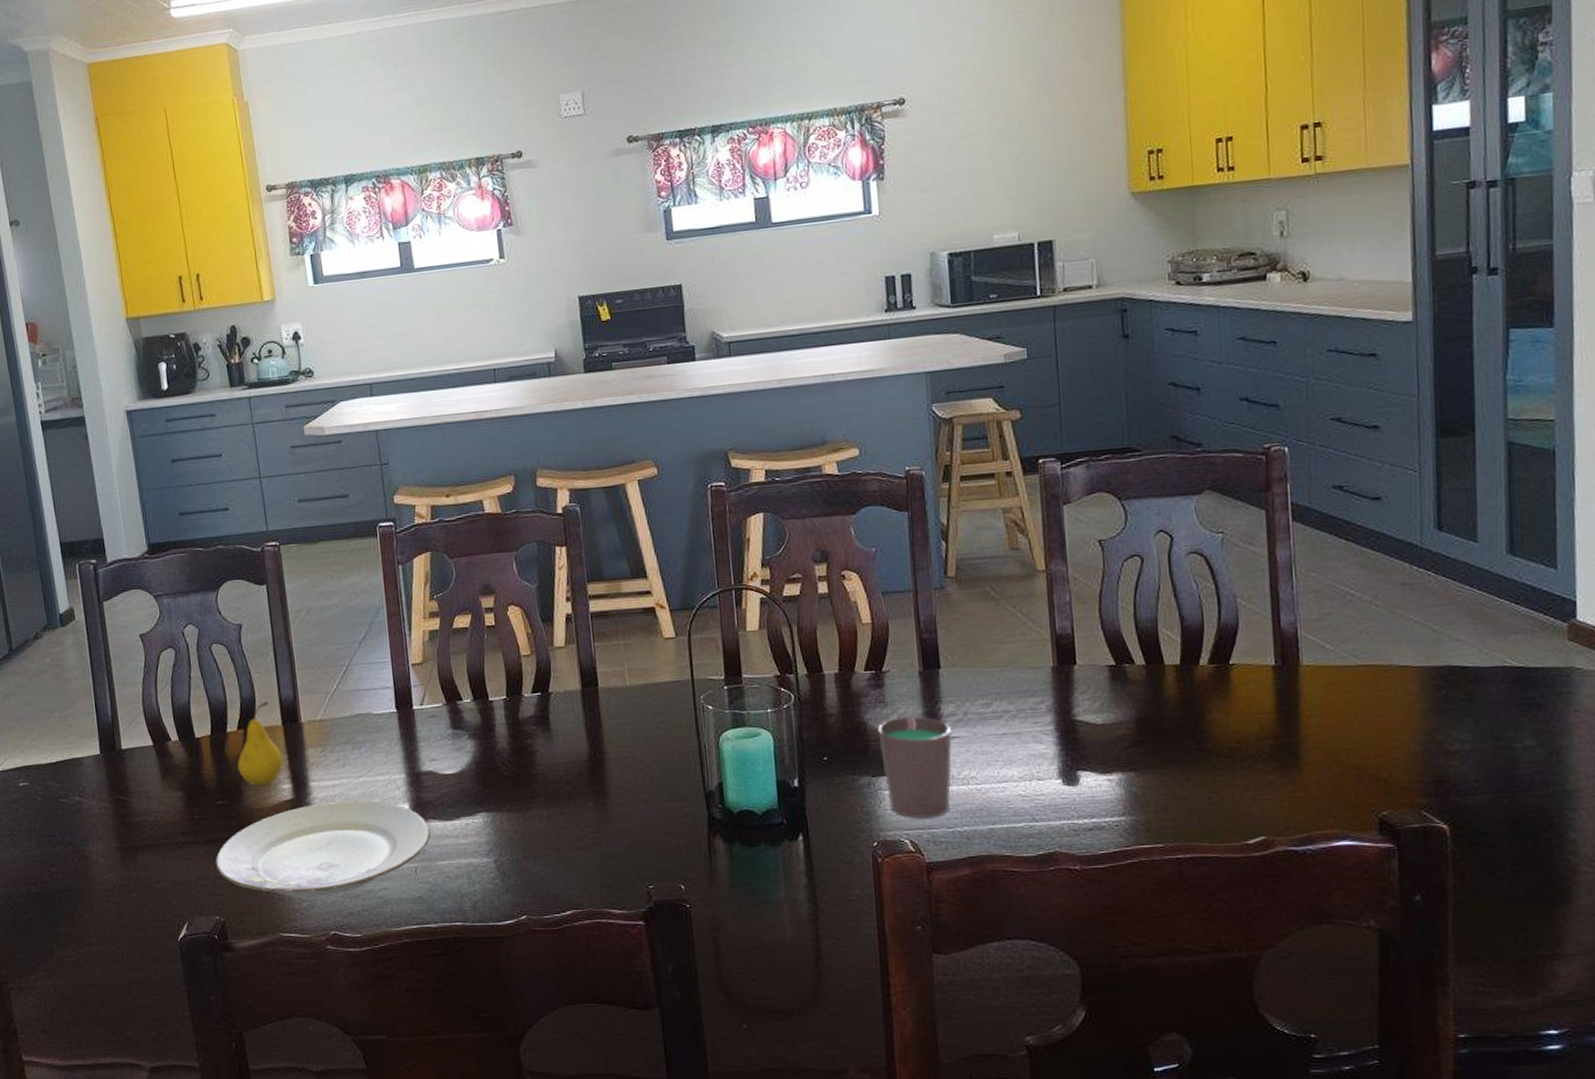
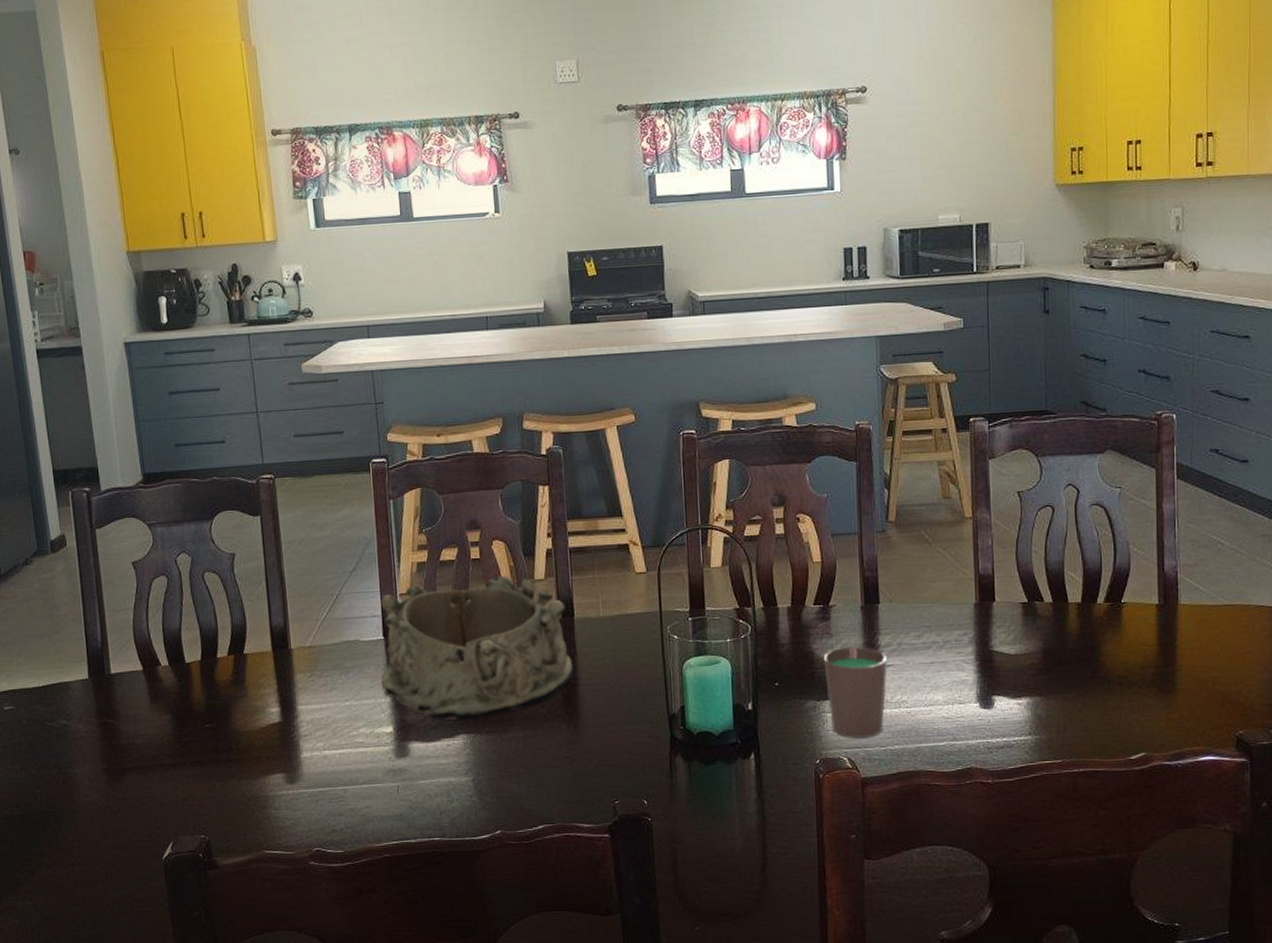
plate: present [215,799,430,897] -> none [202,722,413,816]
fruit: present [237,701,283,786] -> none [226,628,272,710]
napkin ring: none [392,643,599,798] -> present [381,575,573,720]

